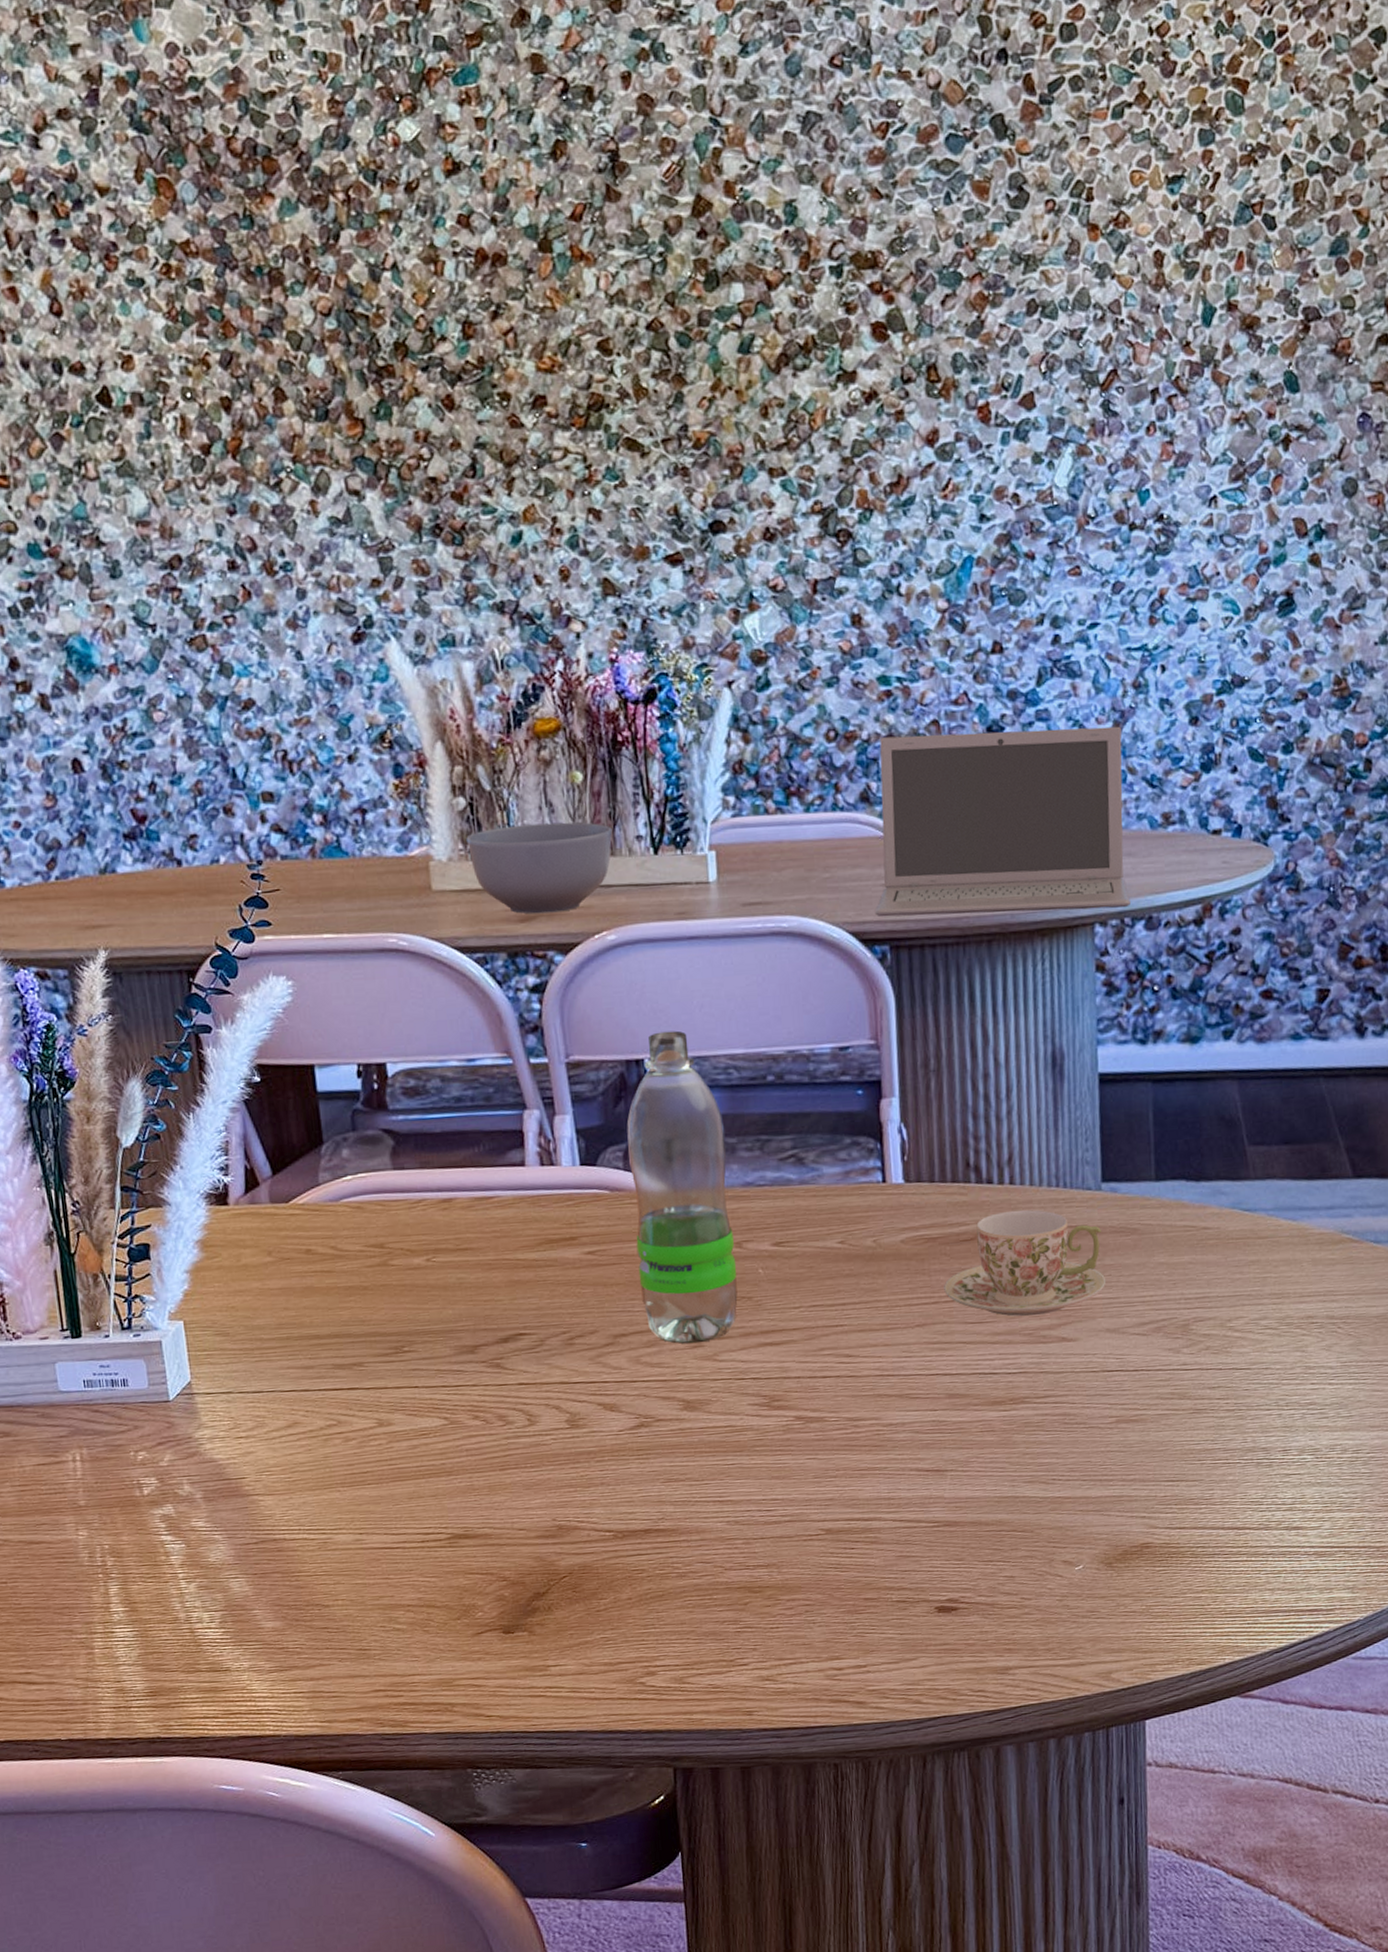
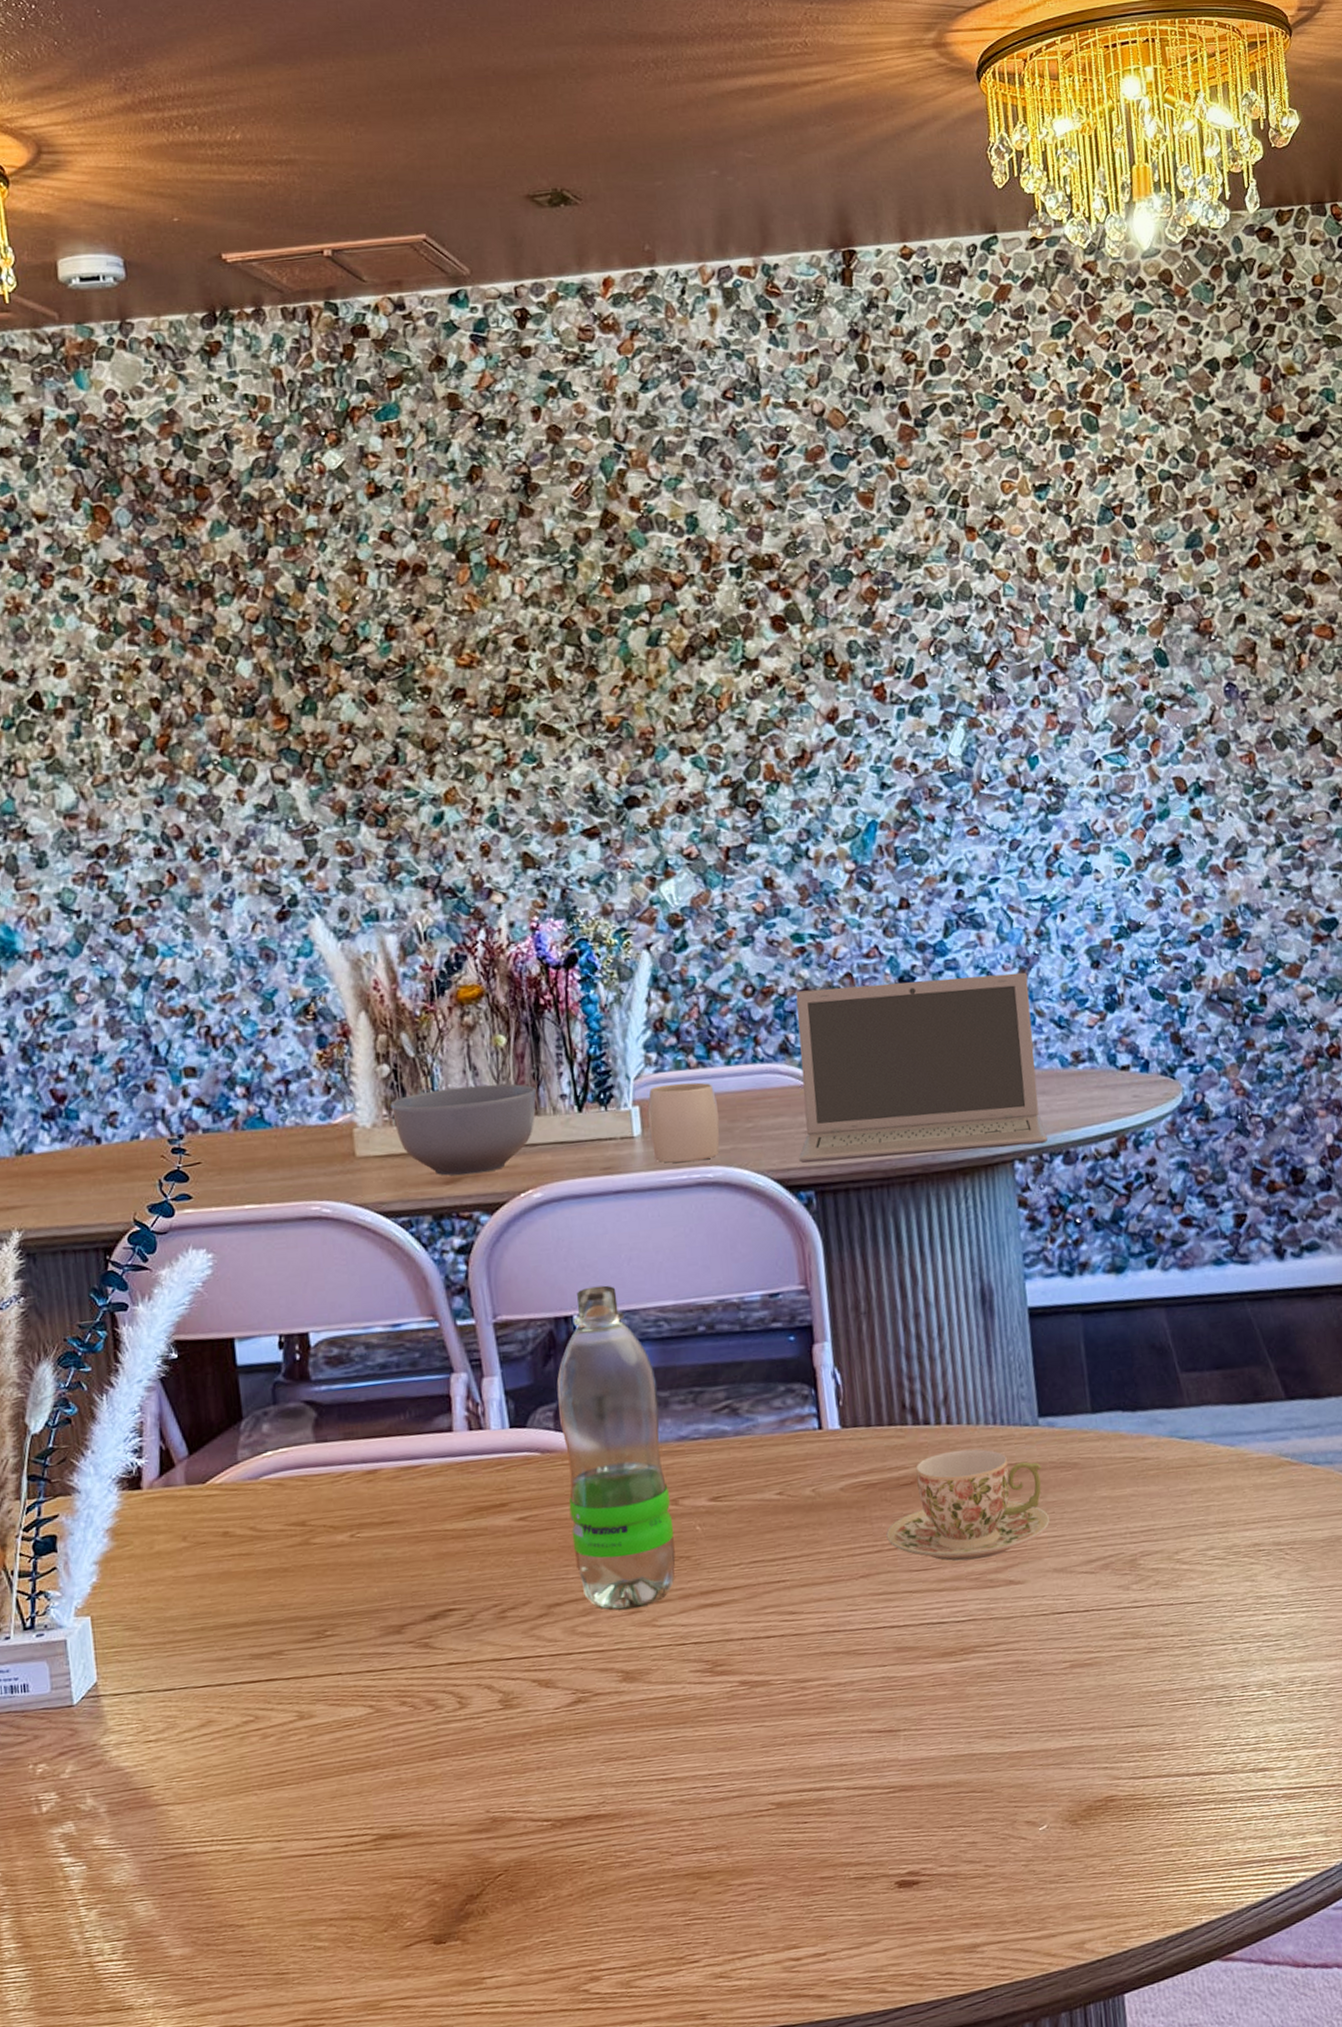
mug: none [724,828,797,911] -> present [647,1082,720,1163]

